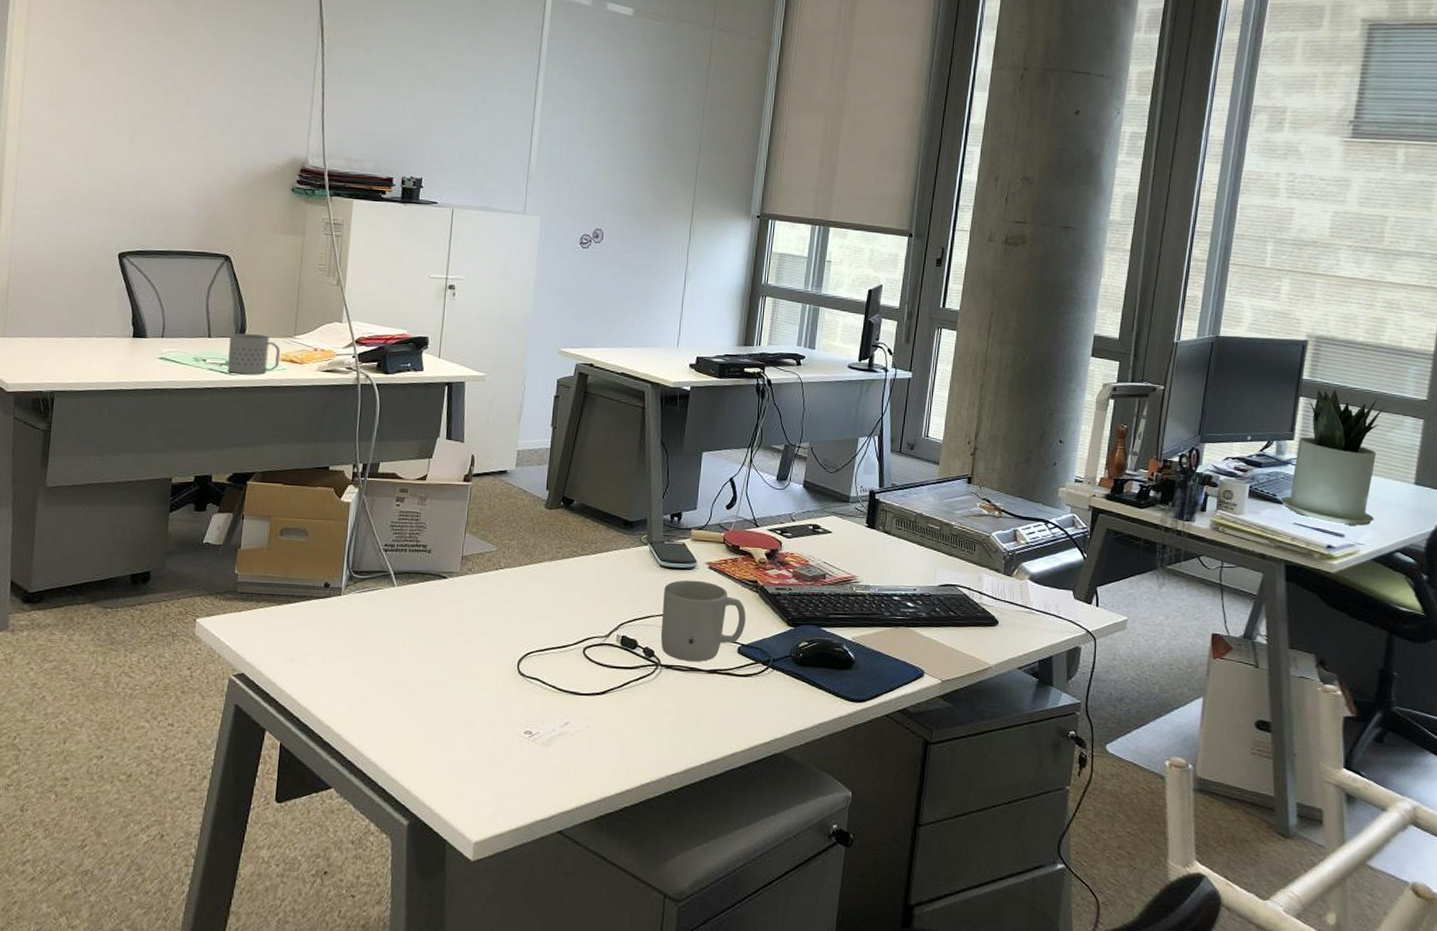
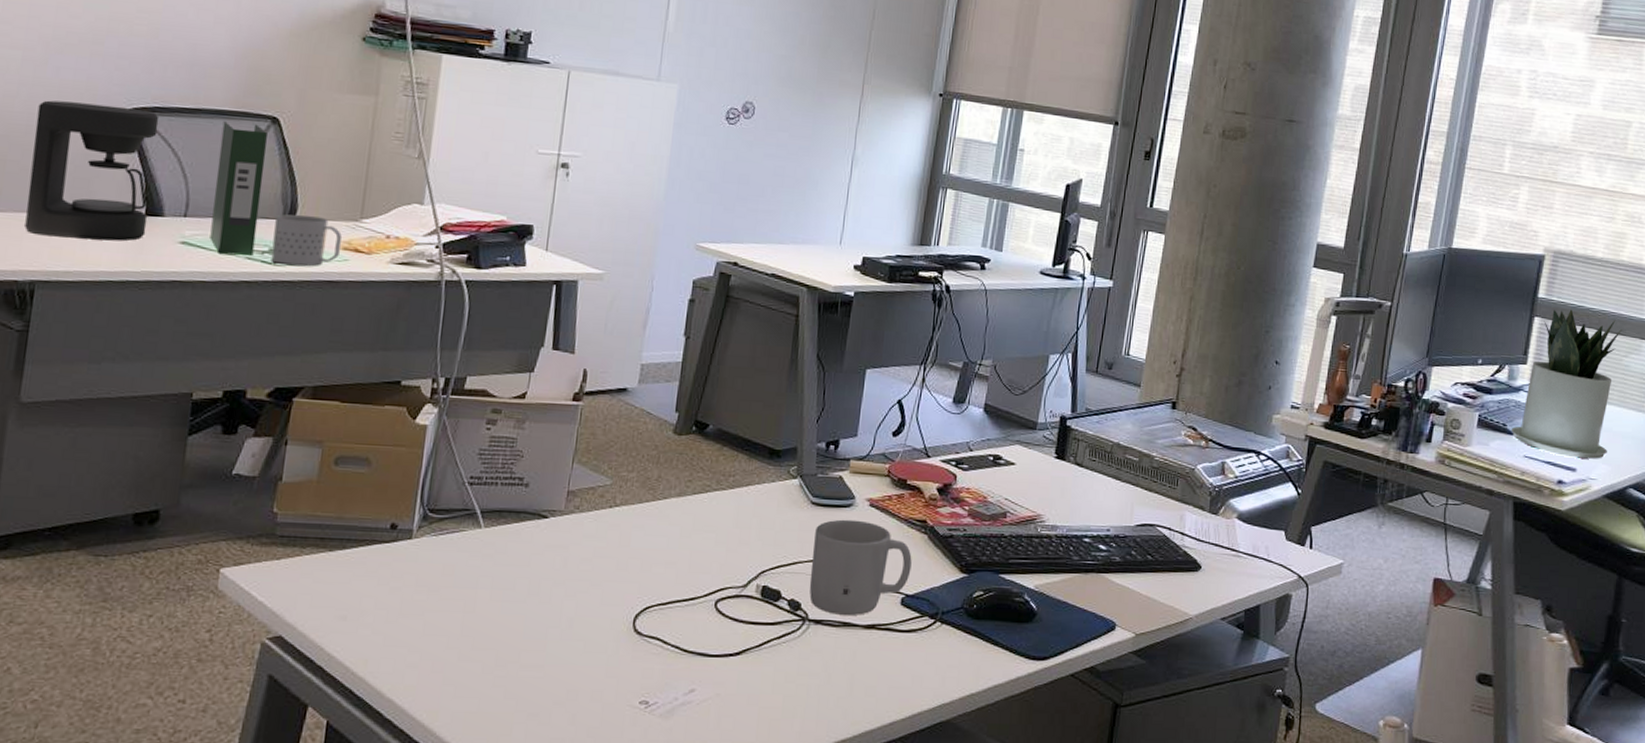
coffee maker: none [46,248,141,358] -> present [25,100,160,241]
binder: none [181,260,222,368] -> present [210,121,268,256]

